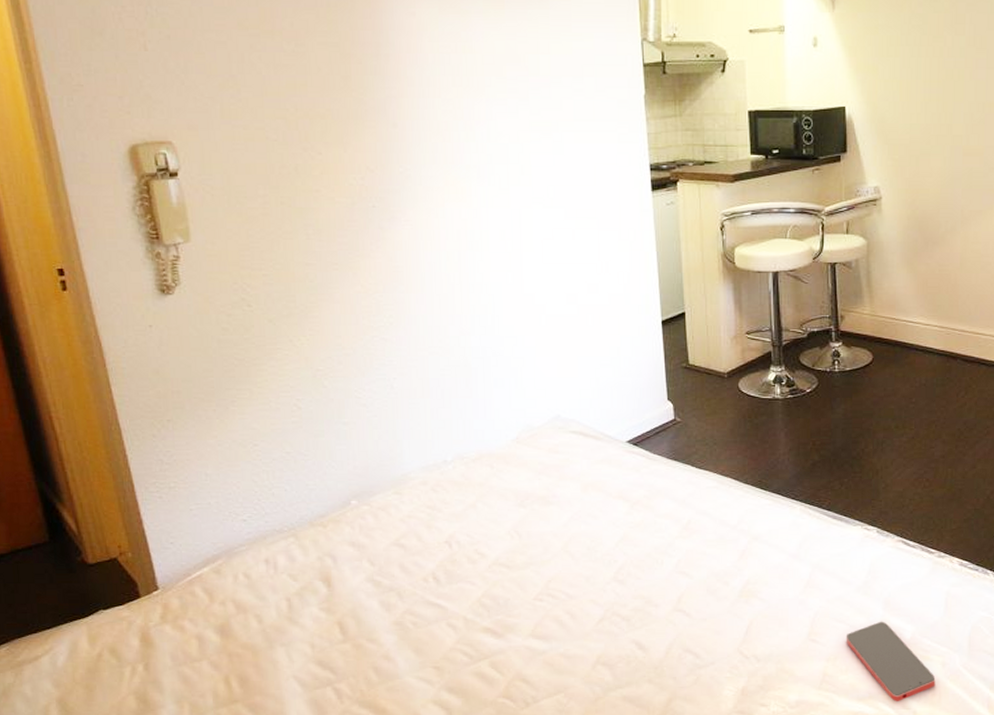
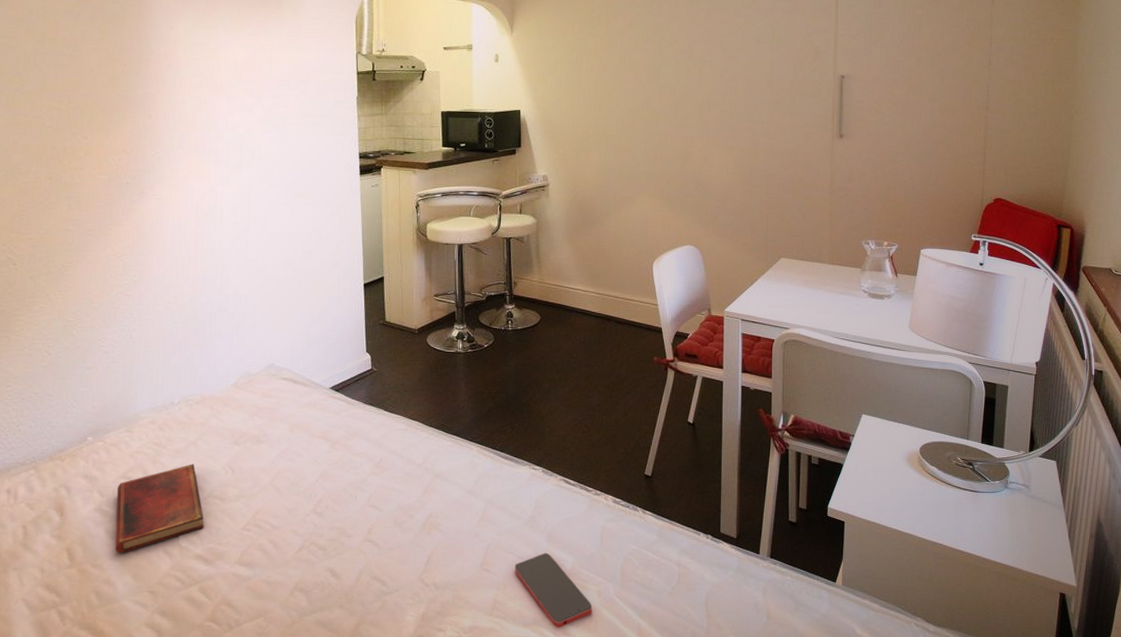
diary: none [390,528,491,627] -> present [115,464,204,554]

